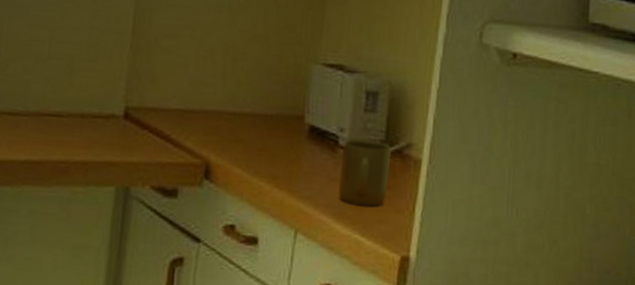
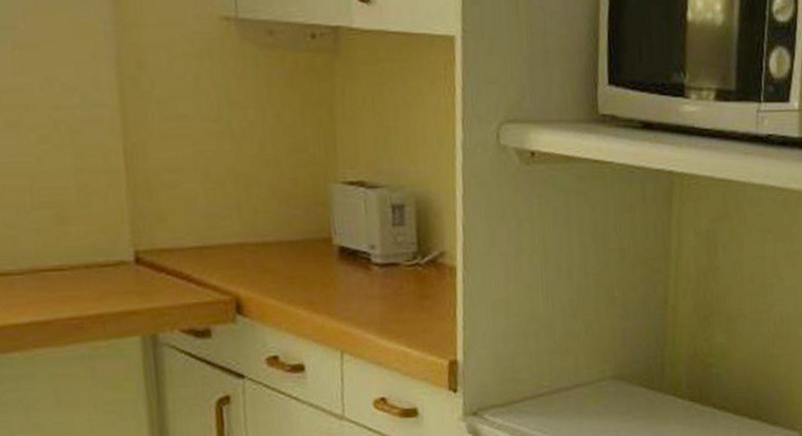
mug: present [338,138,392,207] -> none [376,253,428,319]

